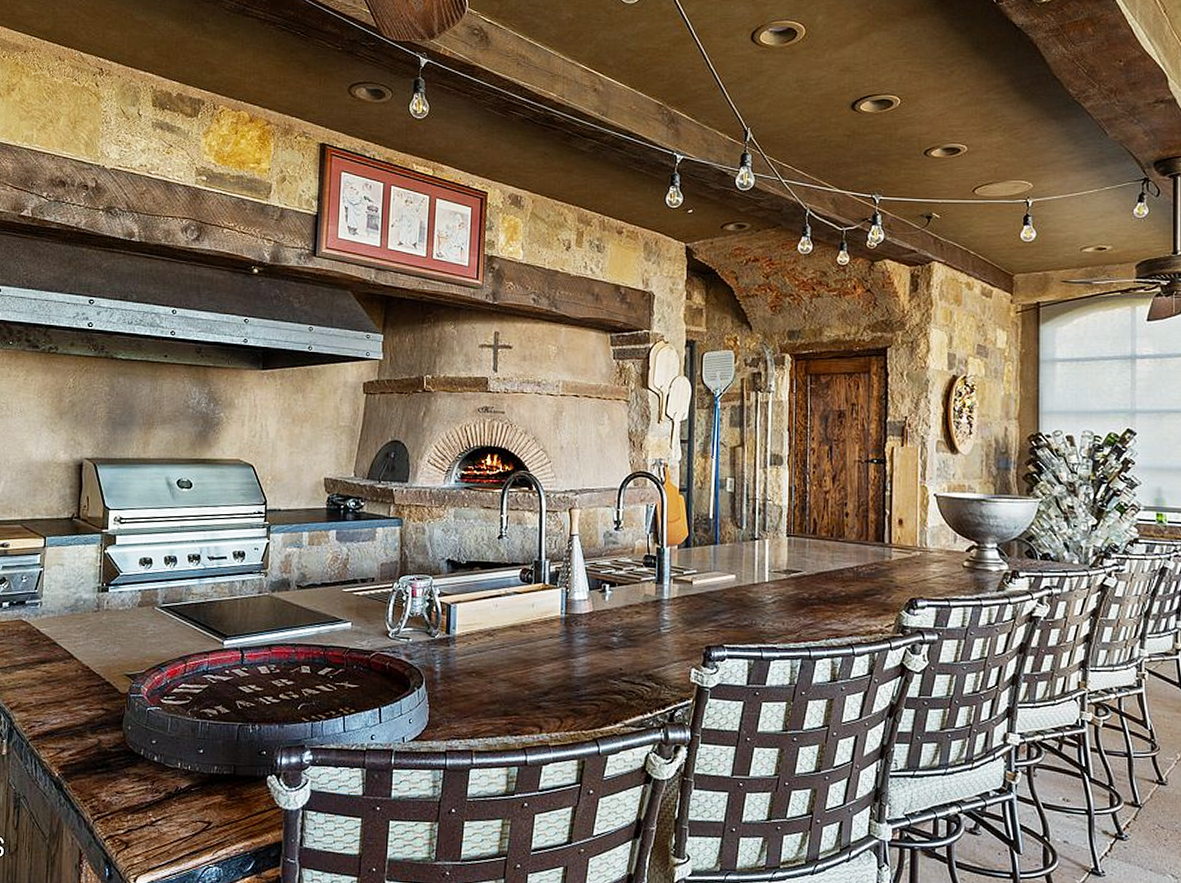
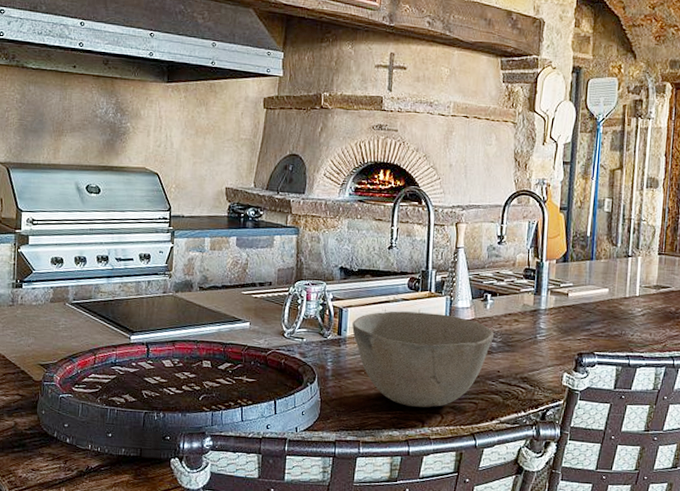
bowl: none [462,605,614,711] -> present [352,311,494,408]

